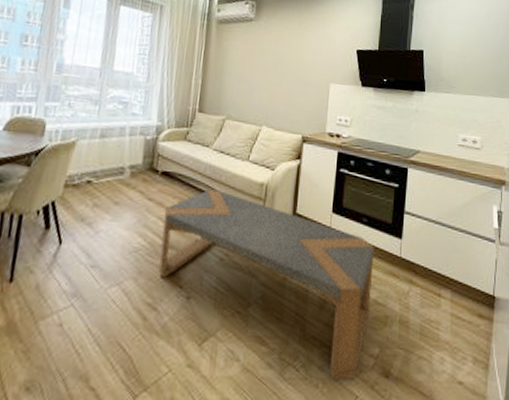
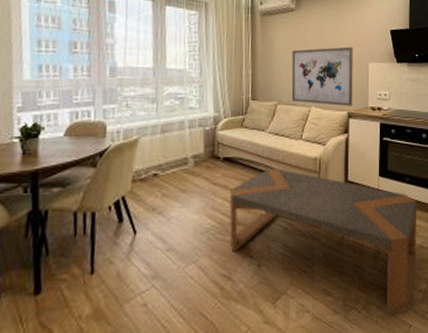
wall art: none [241,62,314,130] -> present [291,46,353,106]

